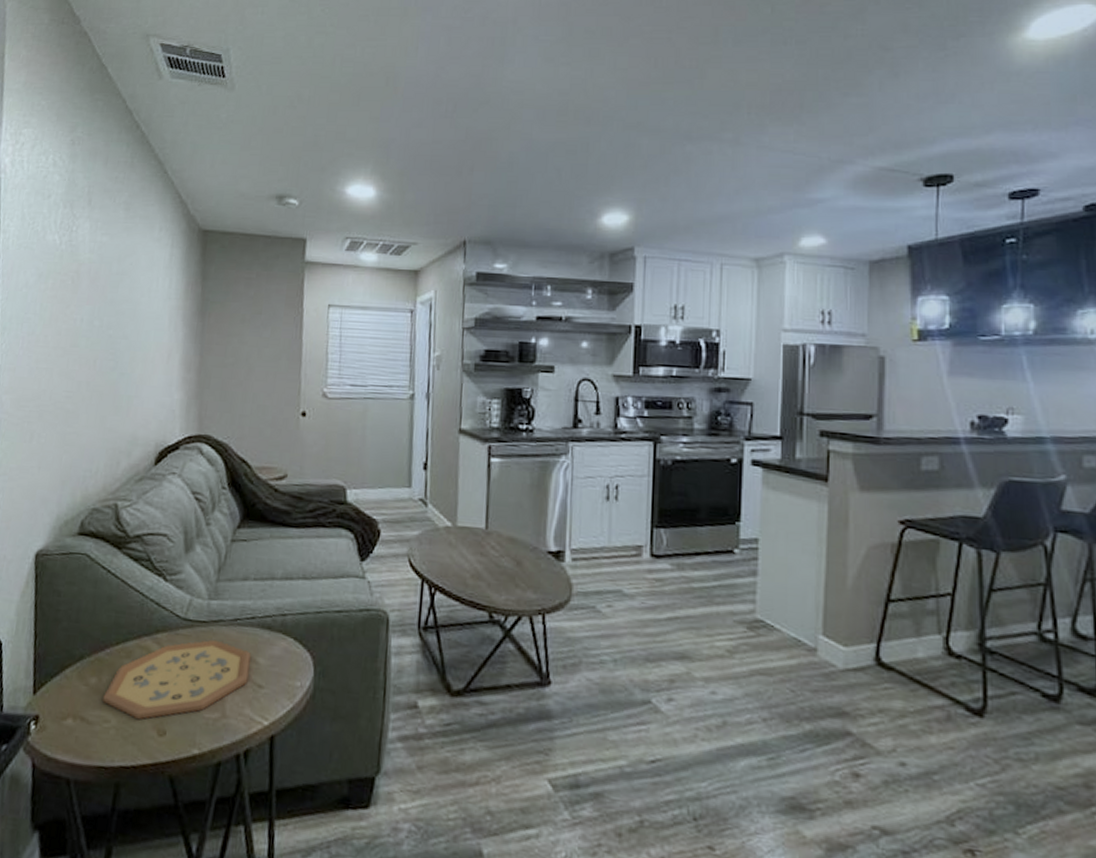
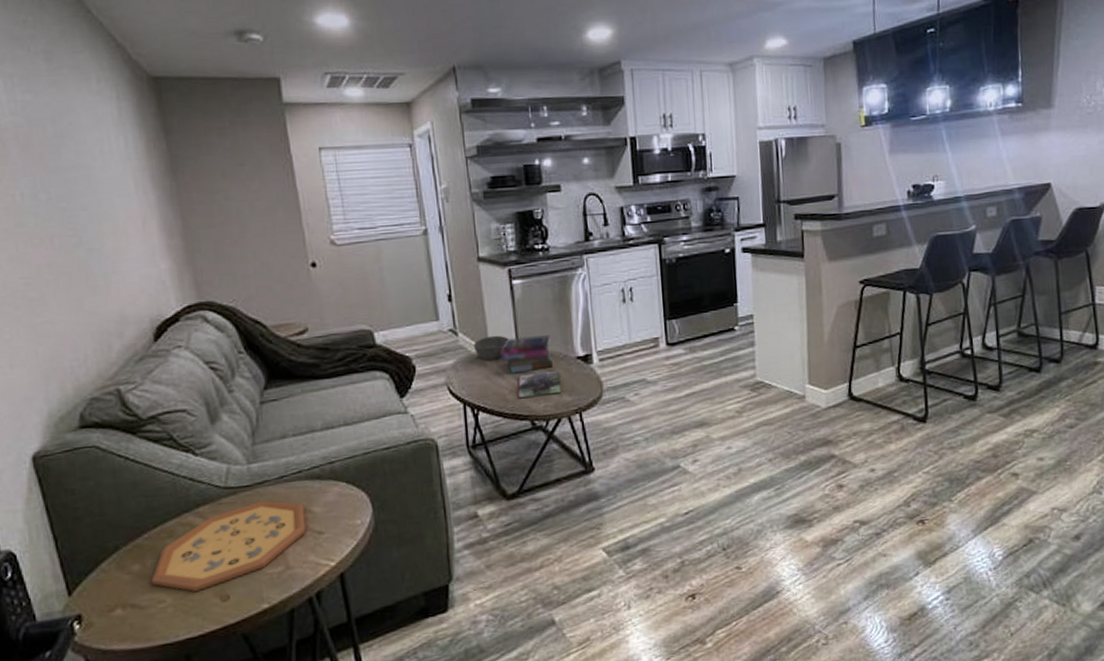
bowl: none [440,512,478,539] -> present [473,335,509,360]
books: none [467,518,522,558] -> present [501,335,554,374]
magazine: none [480,559,527,589] -> present [518,371,562,399]

